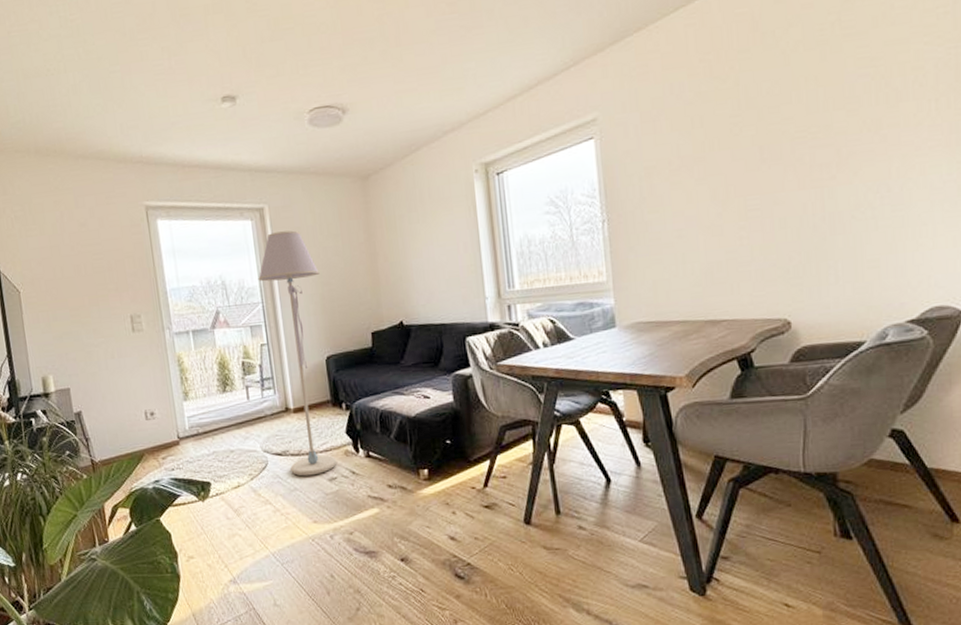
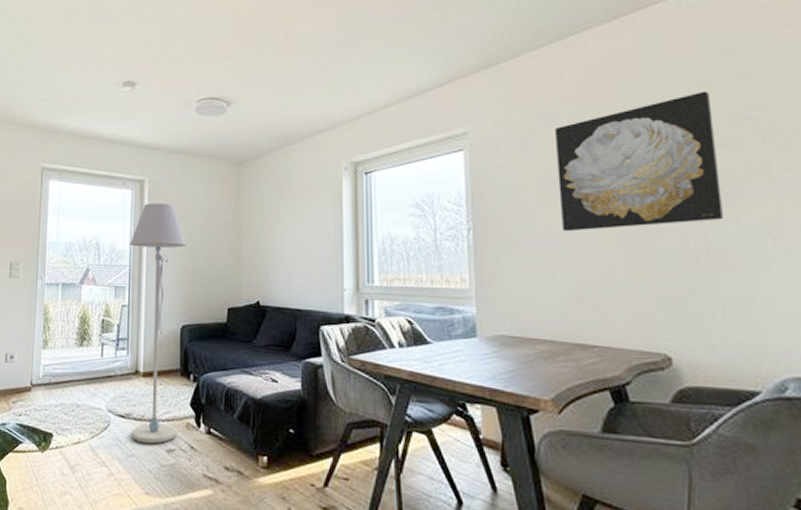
wall art: none [682,50,838,212] -> present [554,91,723,232]

